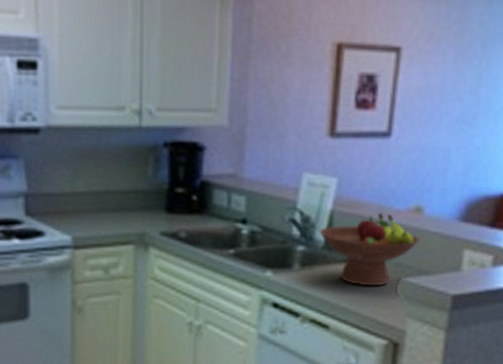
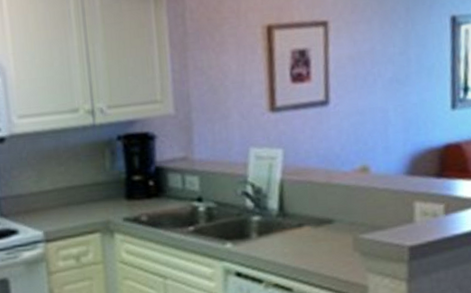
fruit bowl: present [319,213,420,286] -> none [271,177,370,248]

